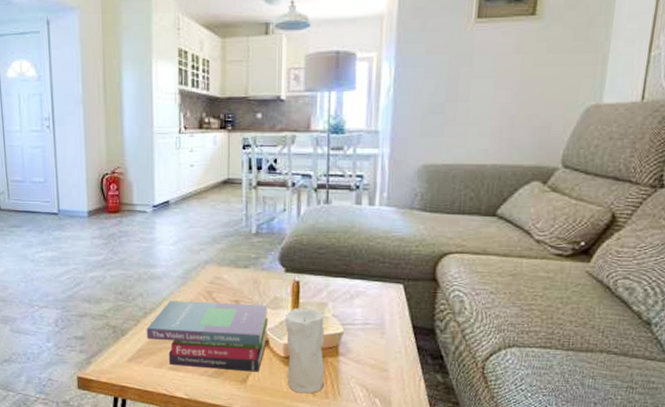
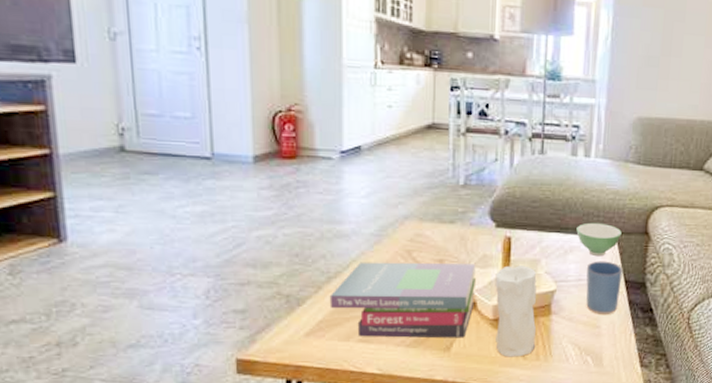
bowl: none [362,268,408,302] -> present [576,222,622,257]
mug: none [373,306,410,359] -> present [586,261,623,314]

